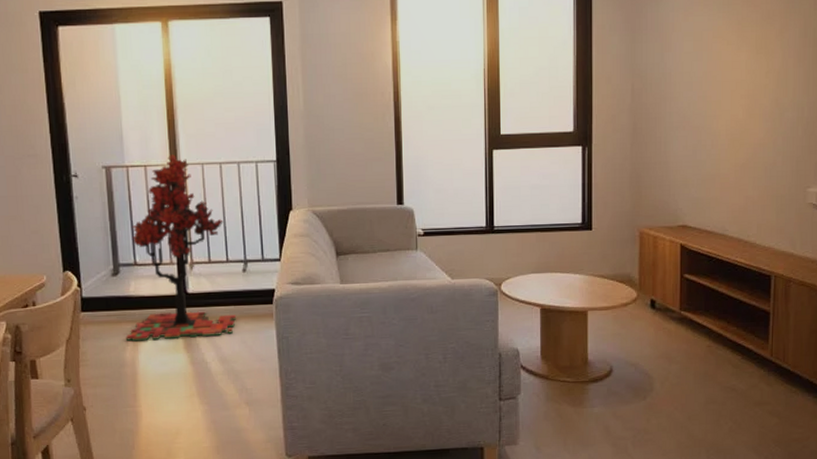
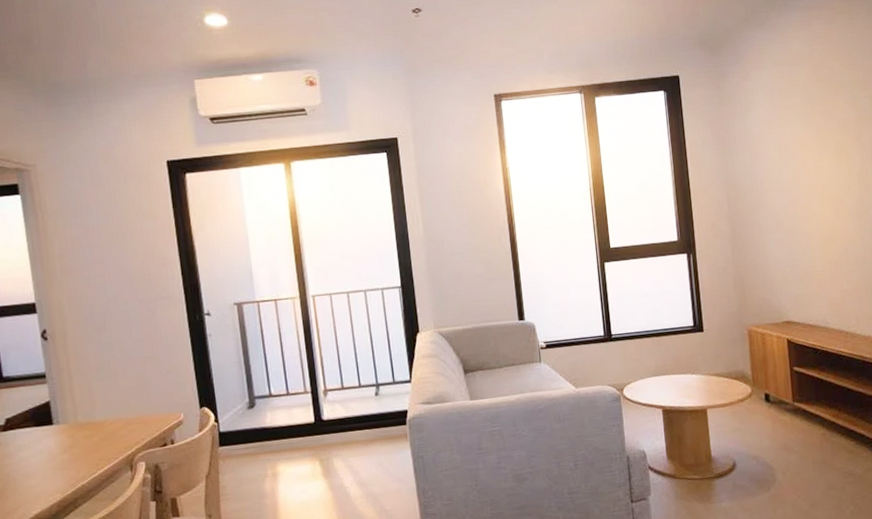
tree: present [125,154,236,342] -> none [264,287,371,472]

